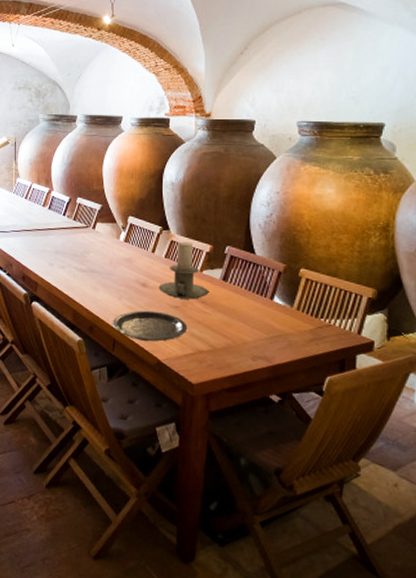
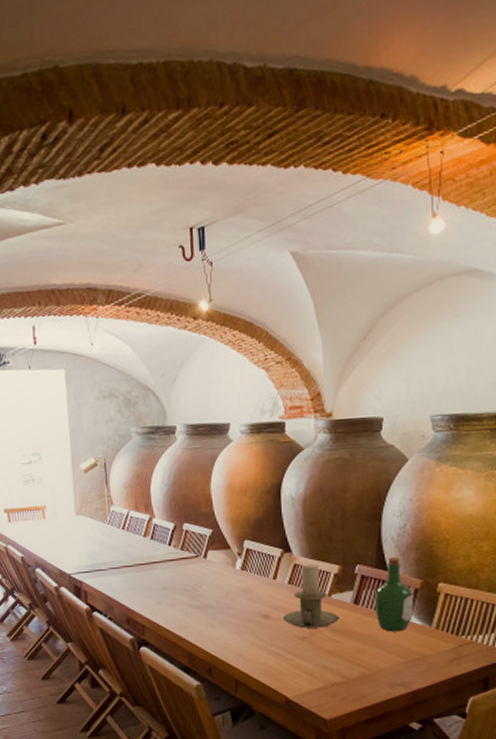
plate: present [112,310,188,342] -> none [233,644,318,679]
wine bottle: none [241,242,277,310] -> present [374,557,414,632]

